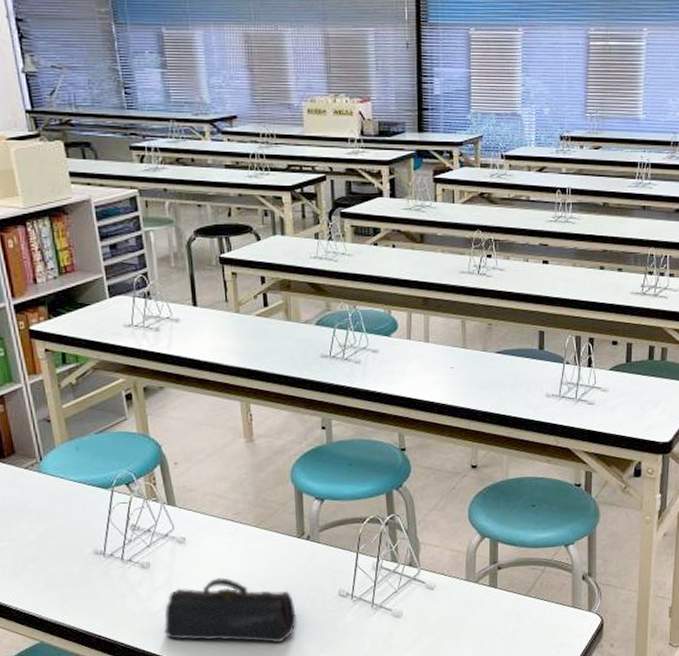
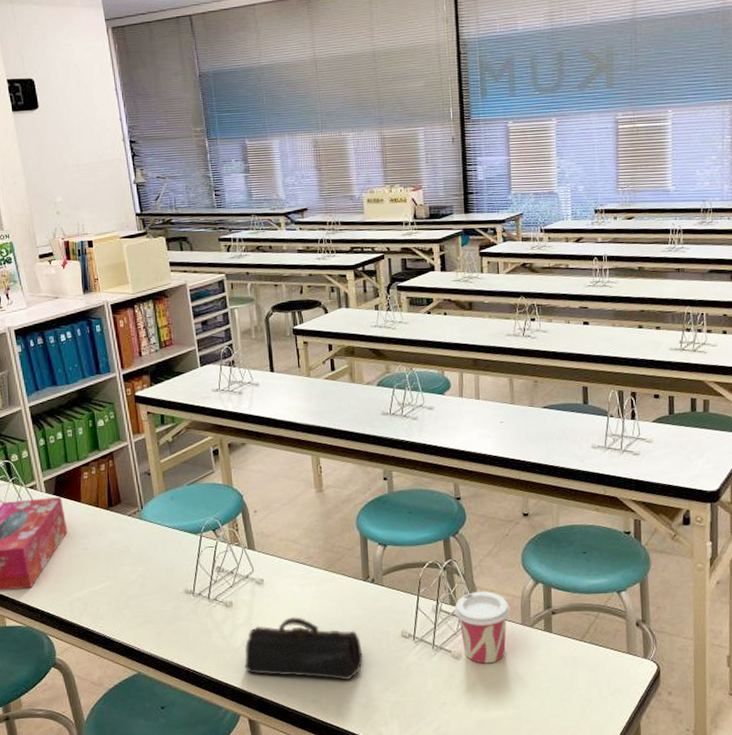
cup: none [396,547,455,622] -> present [454,591,510,664]

